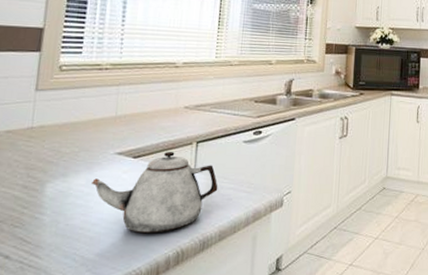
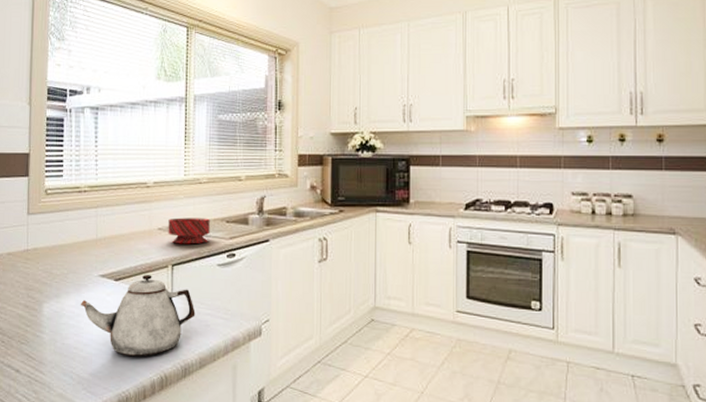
bowl: none [195,97,239,122] -> present [168,218,210,244]

